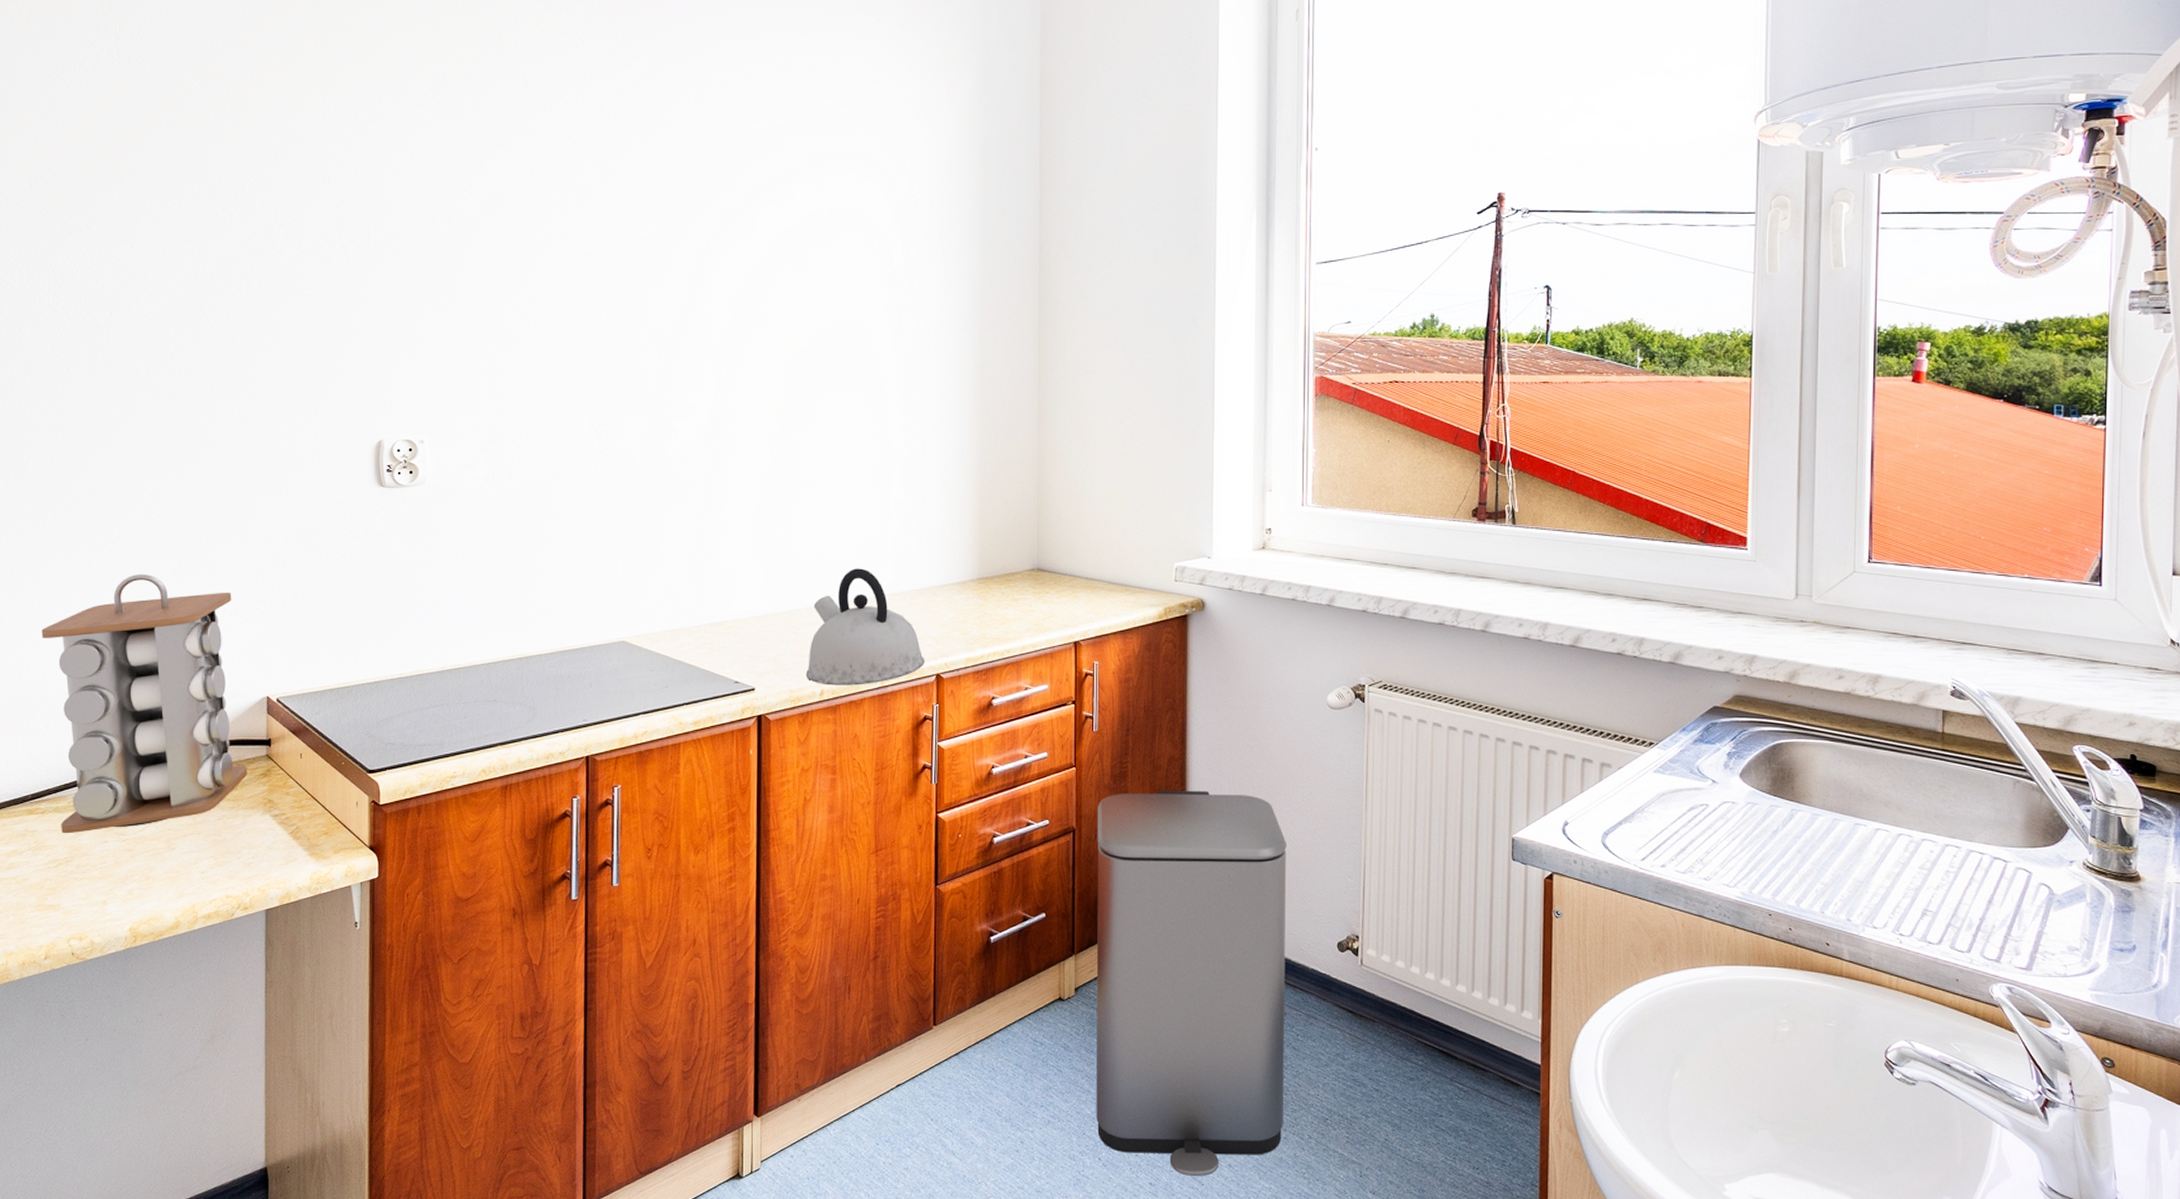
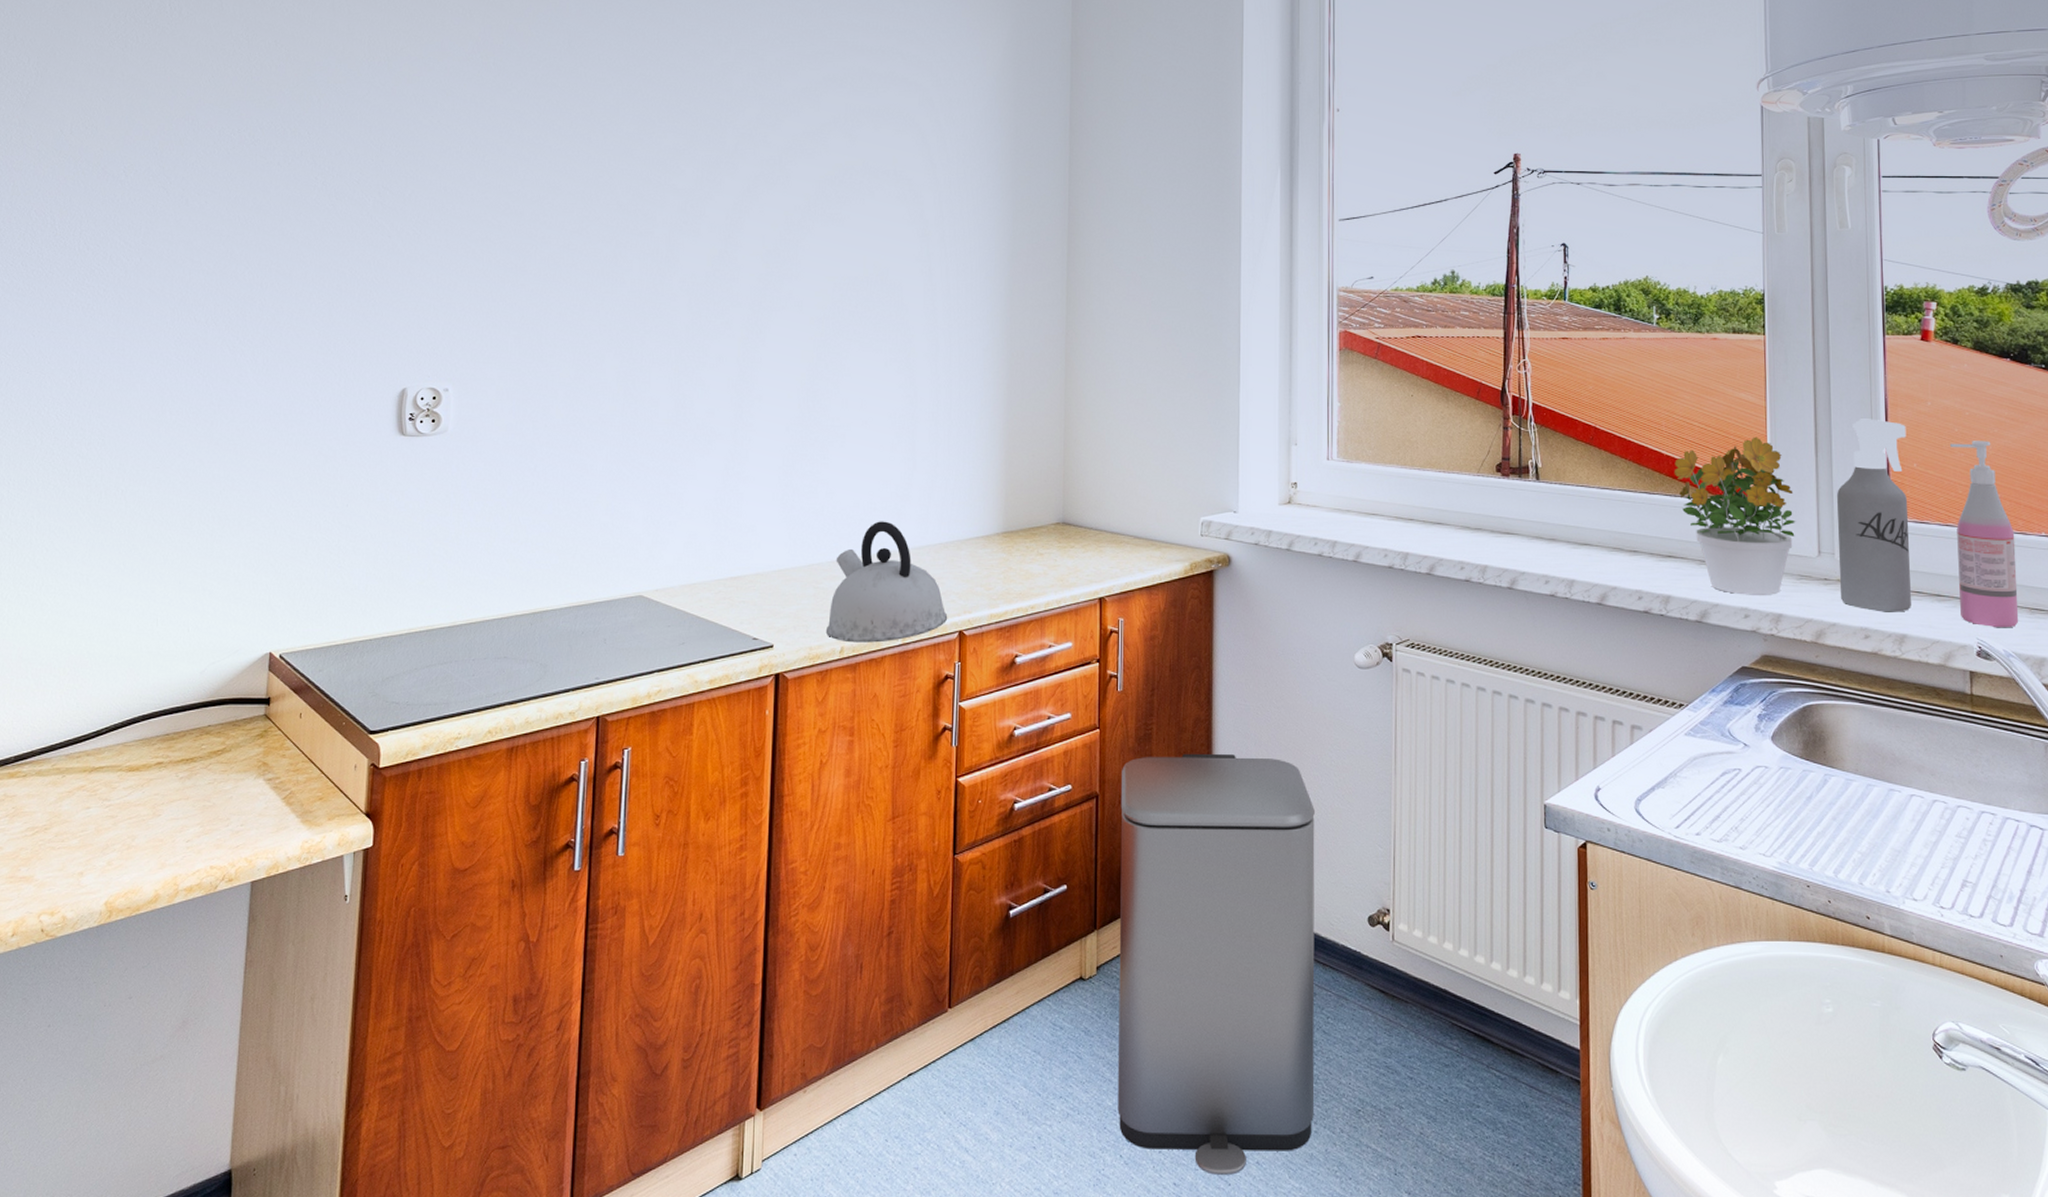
spice rack: present [41,574,248,834] -> none [40,524,244,799]
flowerpot: none [1652,480,1774,638] -> present [1674,437,1796,596]
spray bottle: none [1815,461,1892,653] -> present [1837,419,1911,612]
soap dispenser: none [1935,483,1997,668] -> present [1949,441,2019,628]

